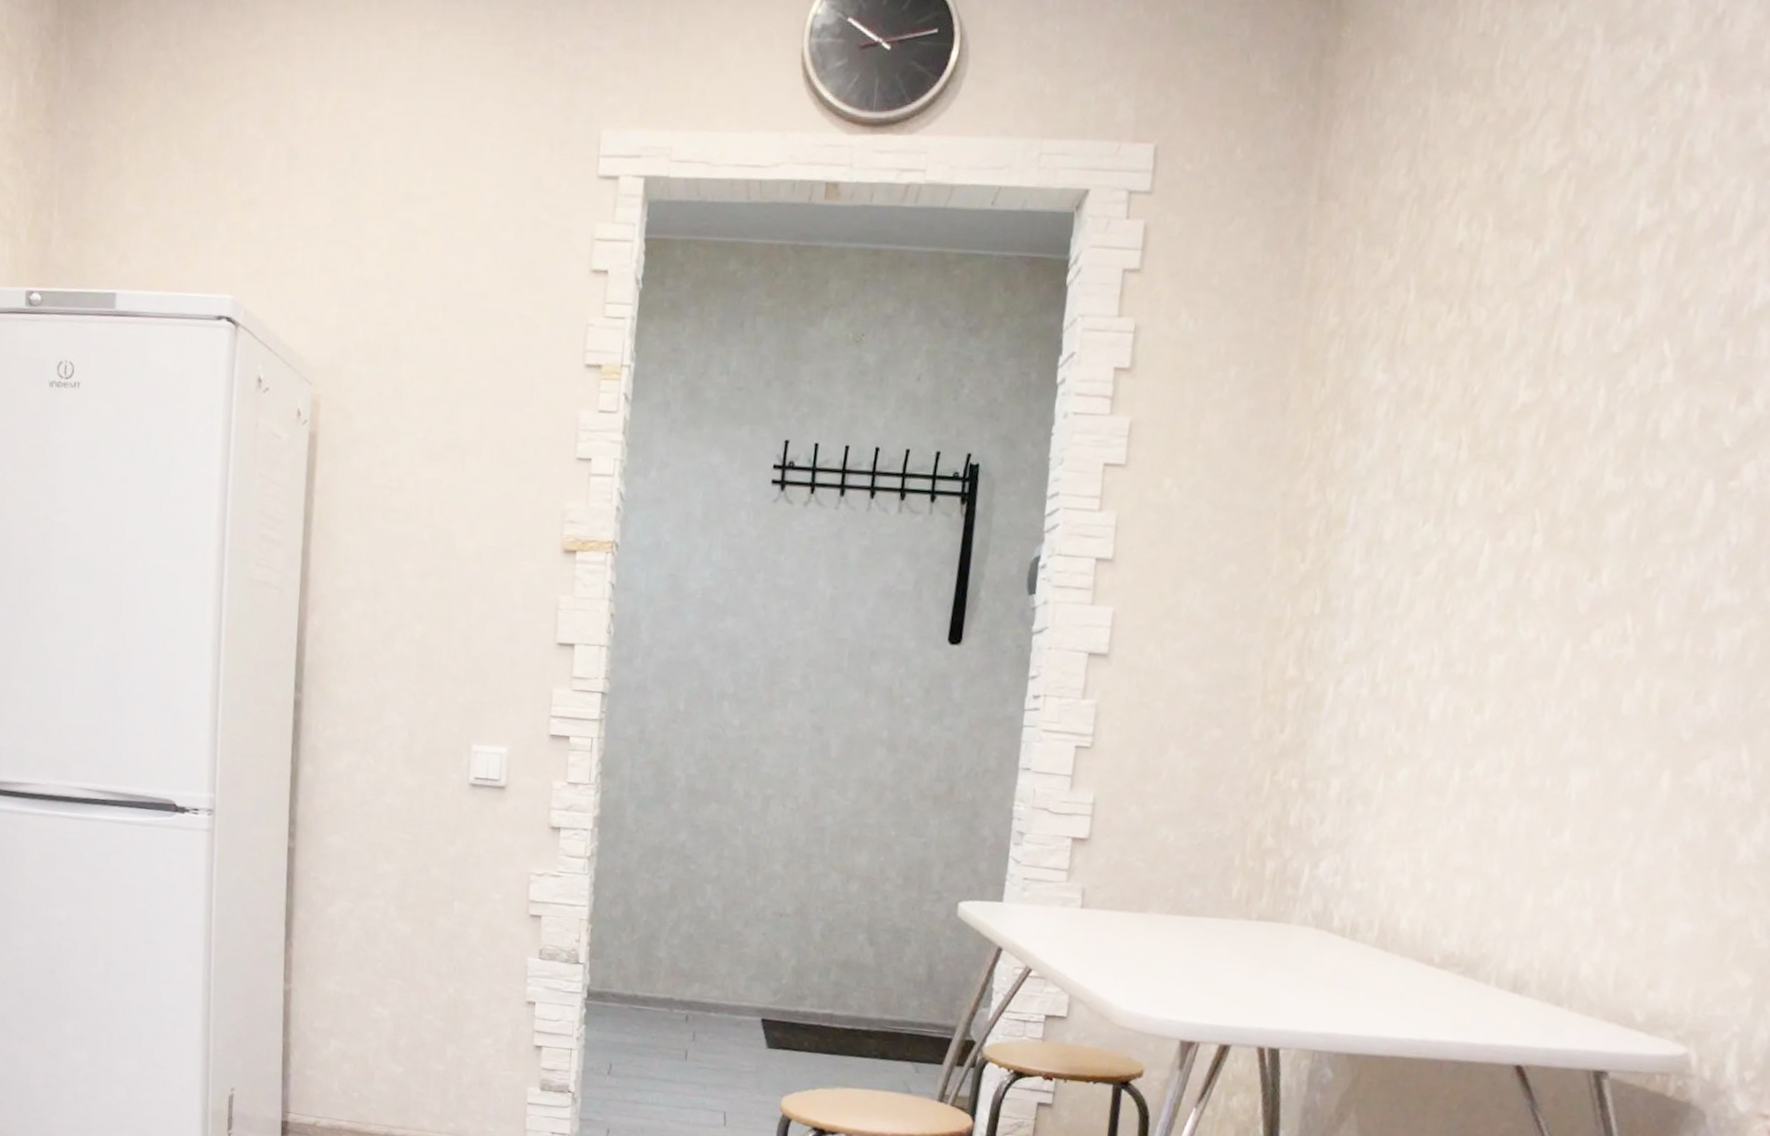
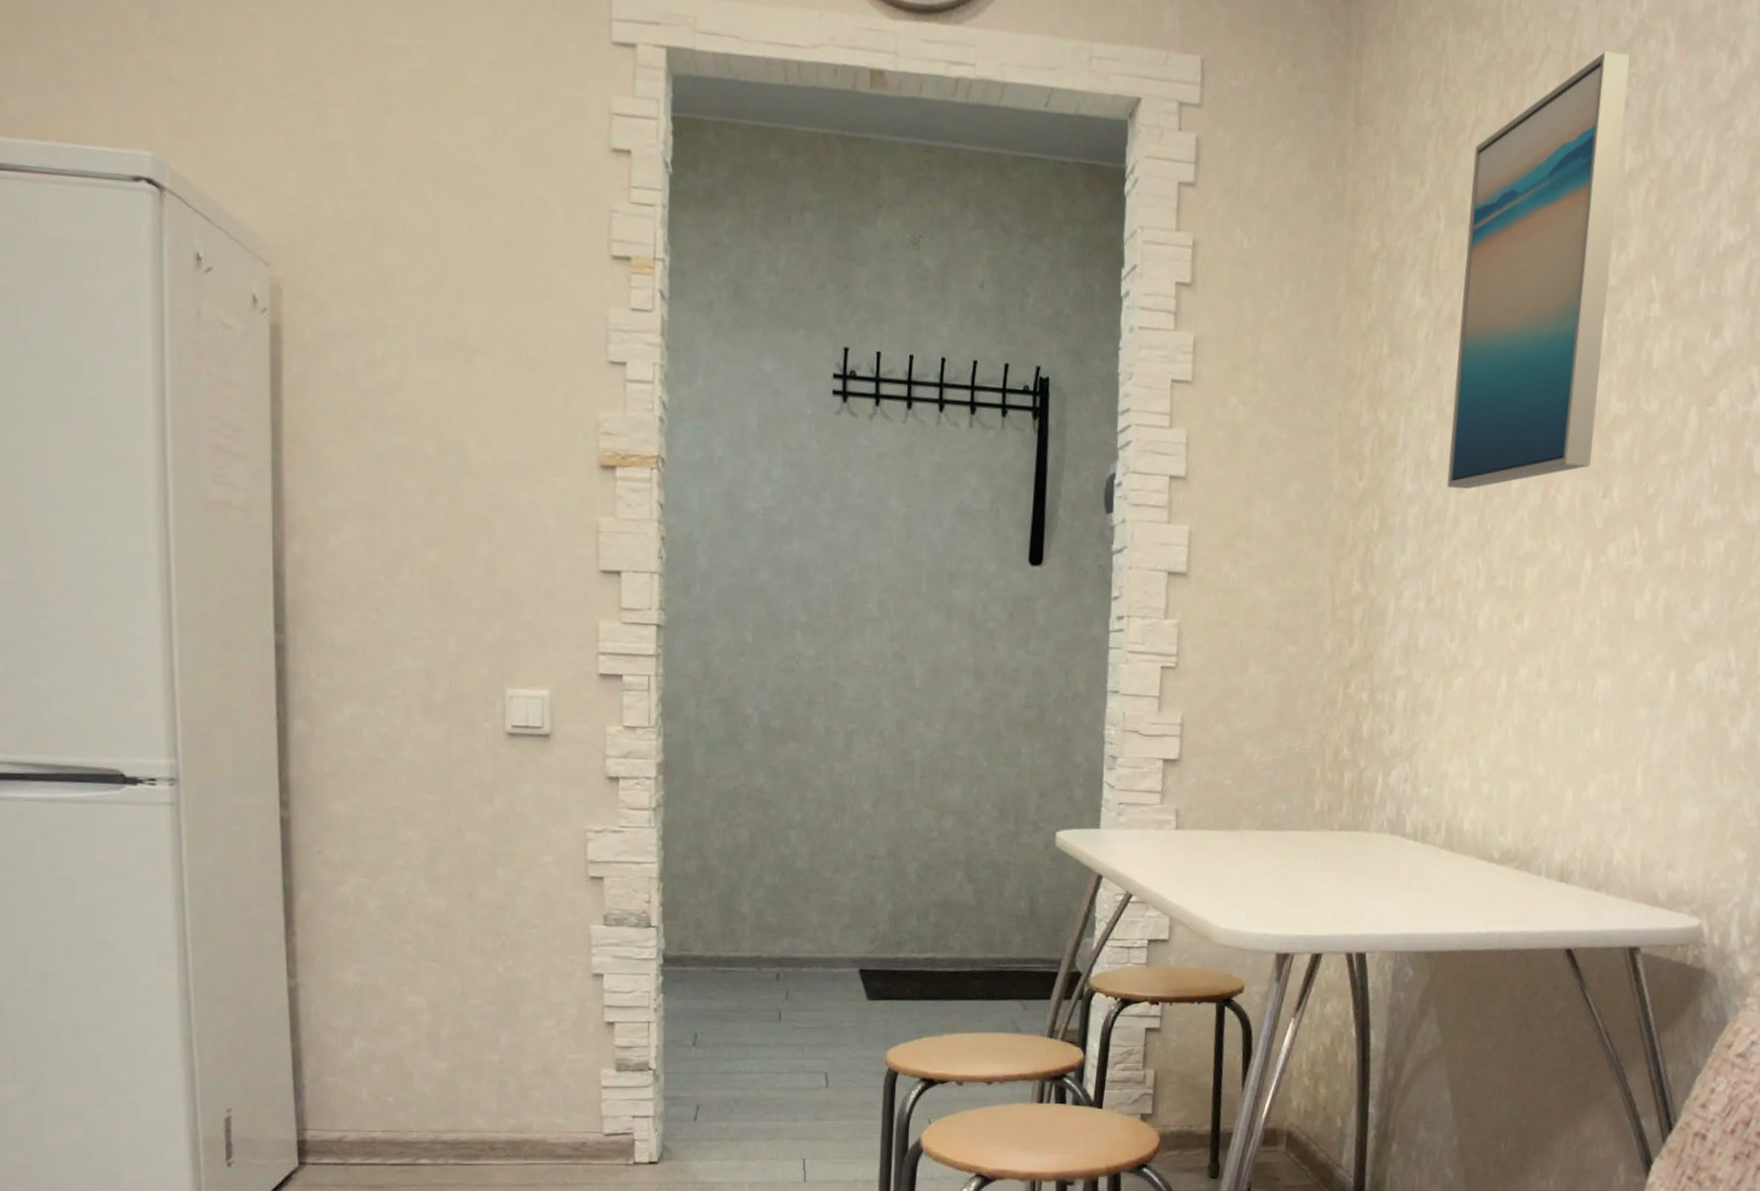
wall art: none [1401,101,1650,572] -> present [1447,51,1630,490]

